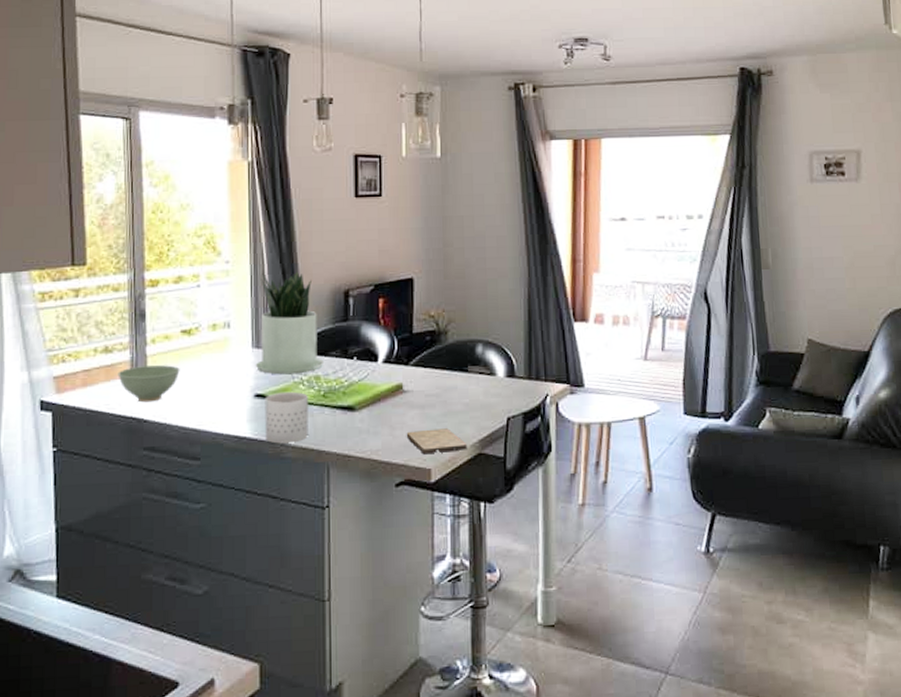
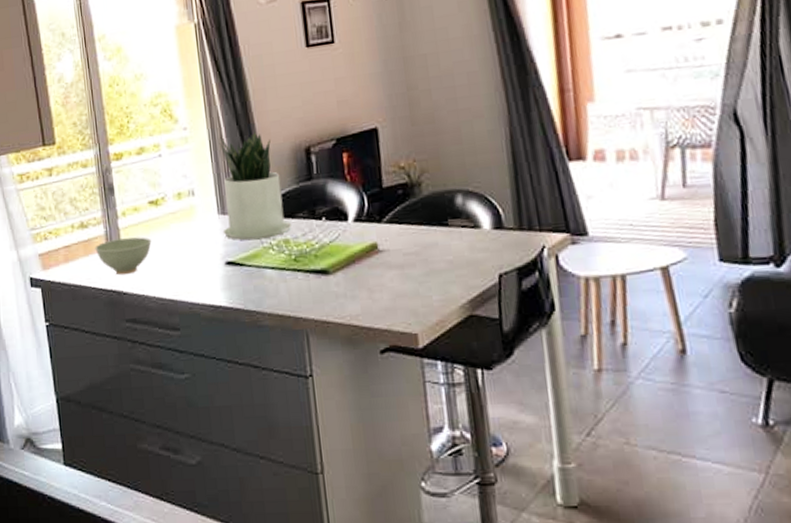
mug: present [265,391,308,444] -> none [236,257,284,312]
cutting board: present [406,428,468,455] -> none [386,289,456,319]

